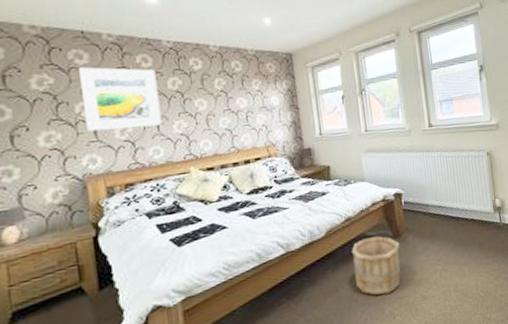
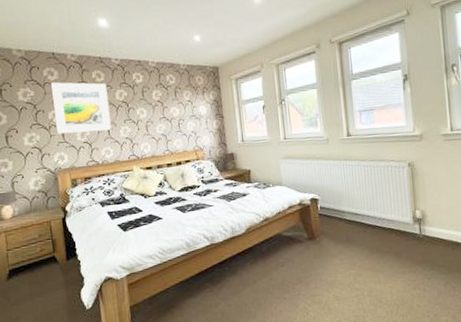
wooden bucket: present [351,236,401,296] -> none [268,236,315,291]

